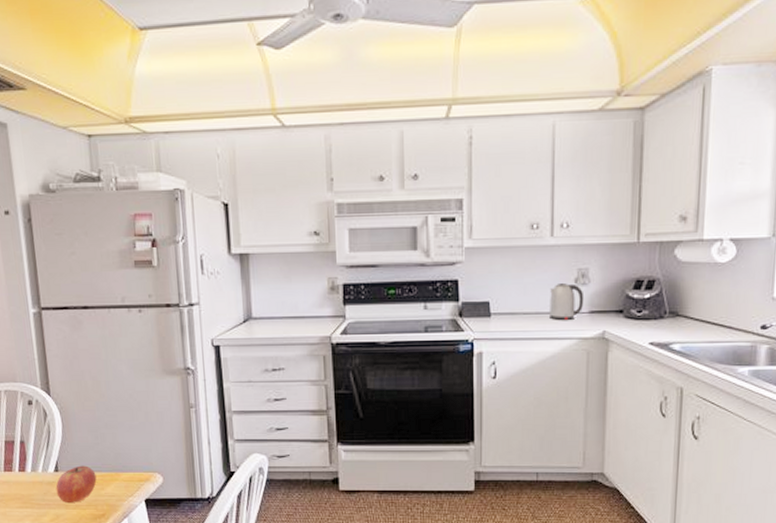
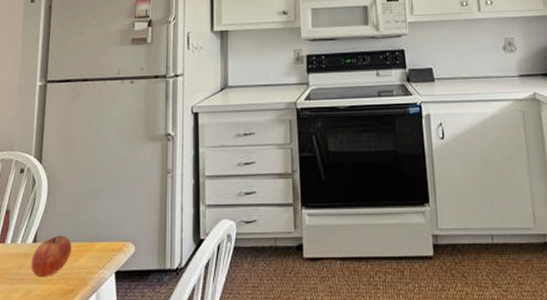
kettle: present [550,283,584,321] -> none [483,51,513,84]

